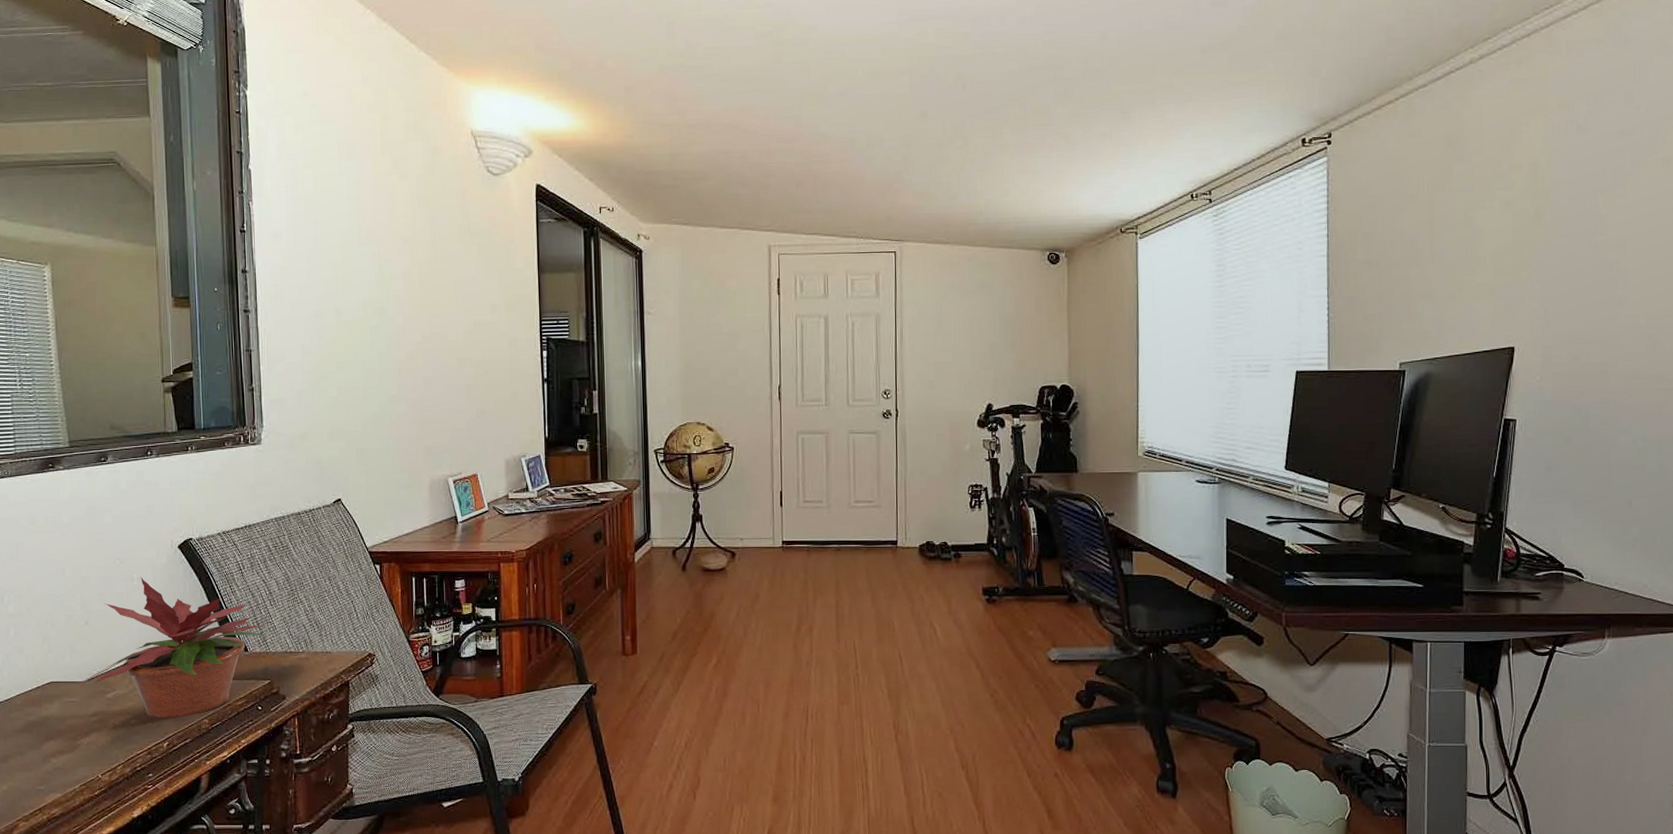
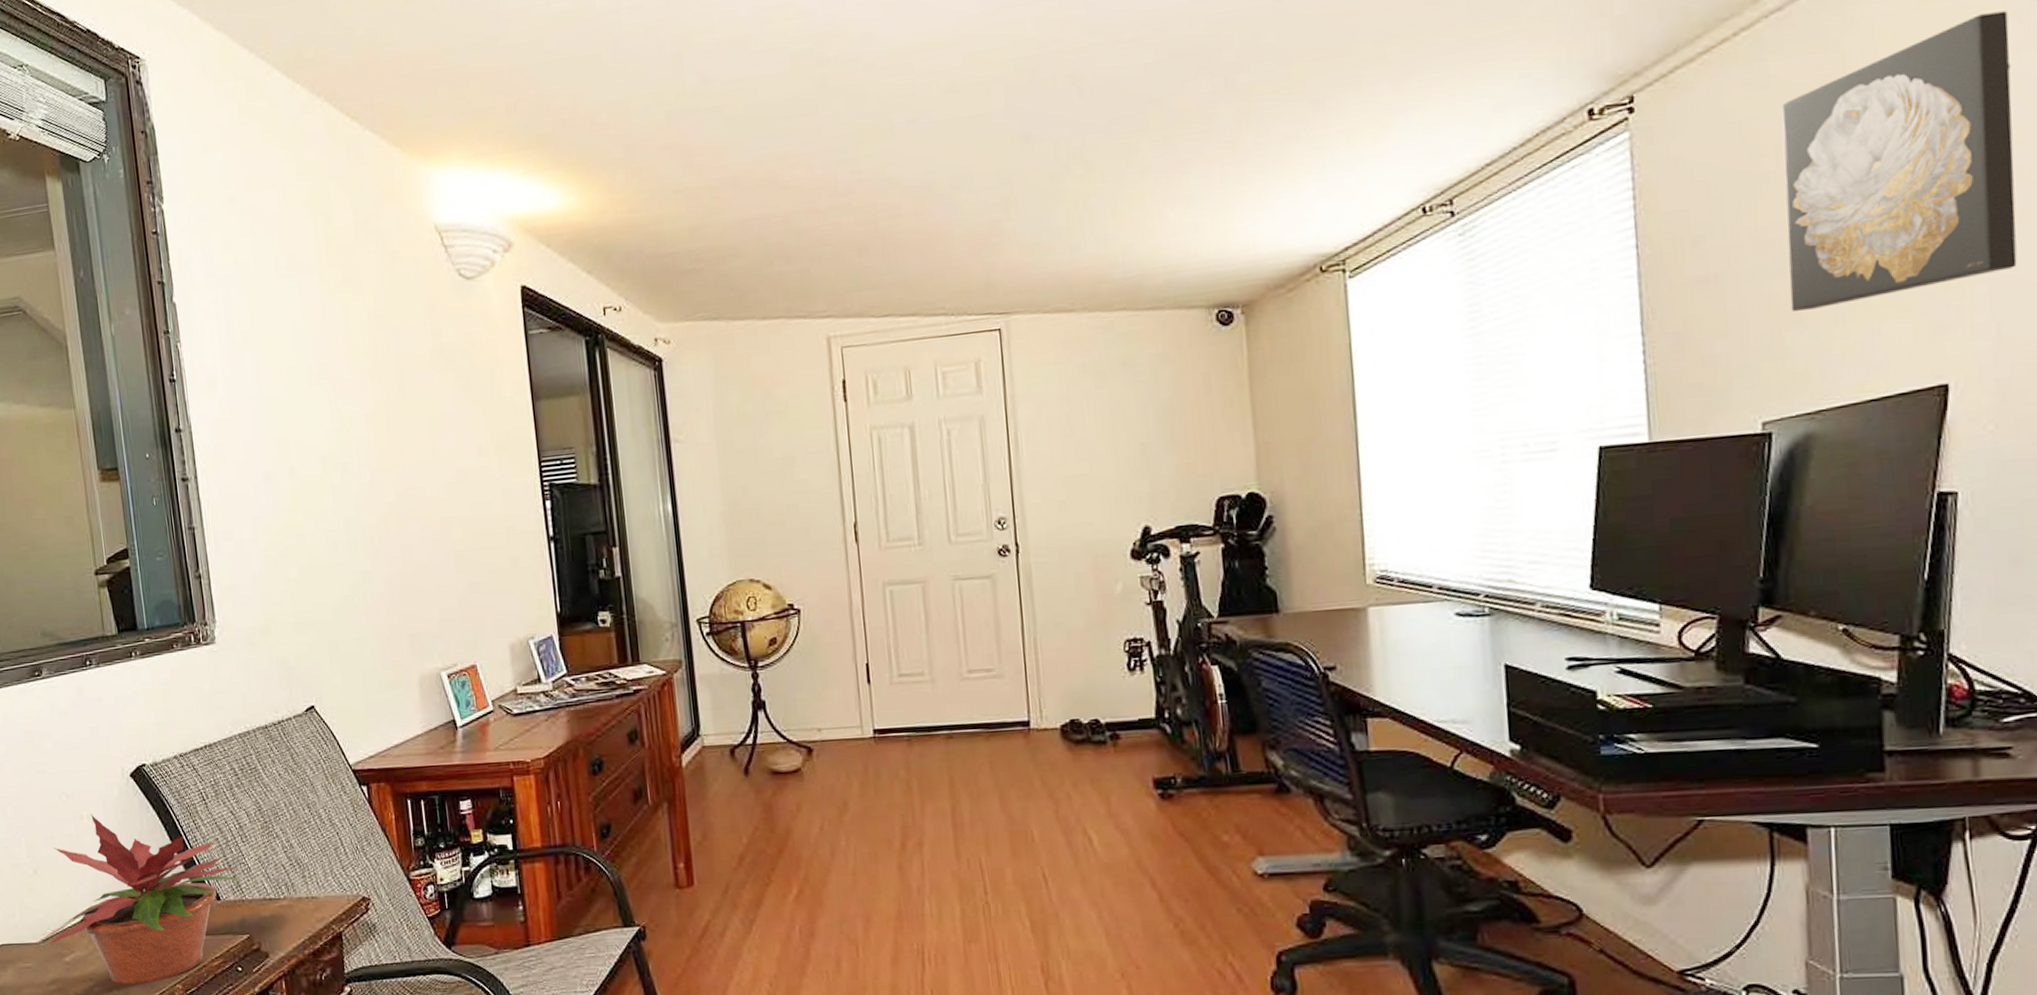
wall art: none [1421,104,1562,289] -> present [1781,10,2017,311]

